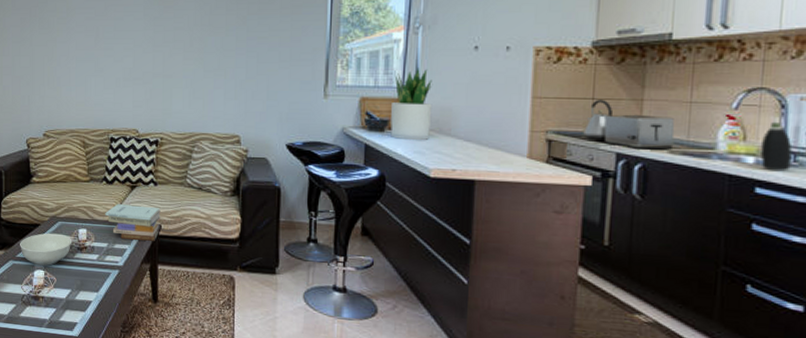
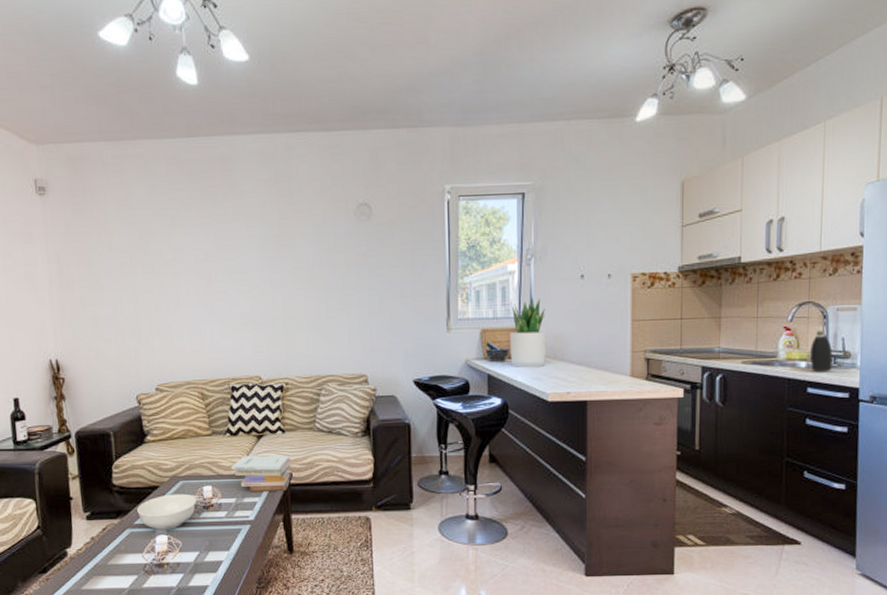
kettle: present [583,100,612,143] -> none [675,319,697,359]
toaster: present [603,114,675,151] -> none [691,330,746,363]

